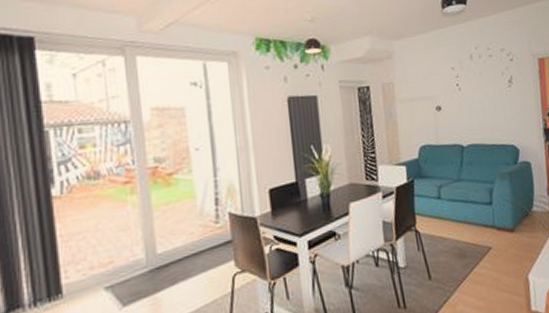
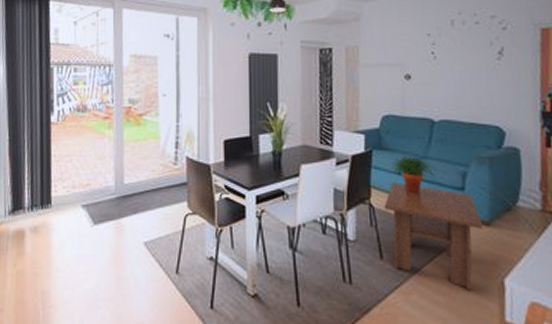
coffee table: none [428,206,509,292] -> present [384,182,484,291]
potted plant: none [431,180,467,216] -> present [391,155,435,196]

